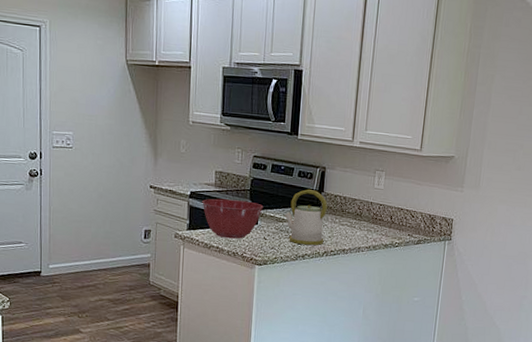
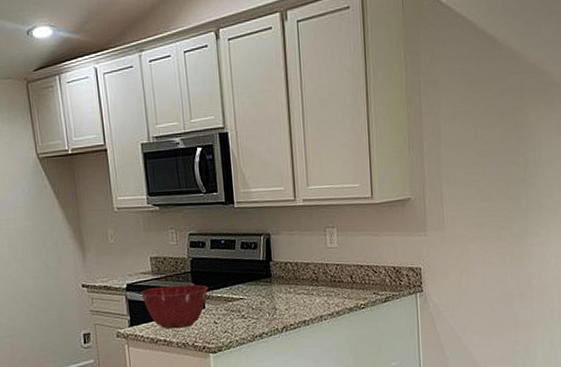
kettle: present [285,189,327,246] -> none [233,260,281,323]

